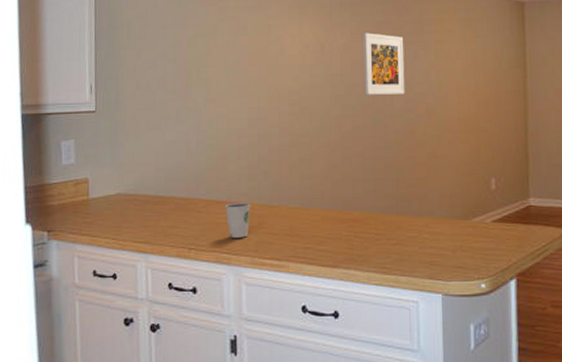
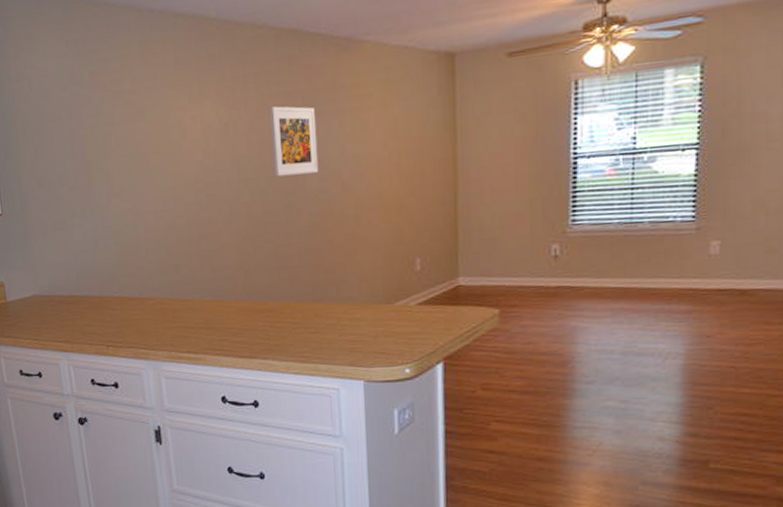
dixie cup: present [225,203,251,238] -> none [138,298,164,334]

